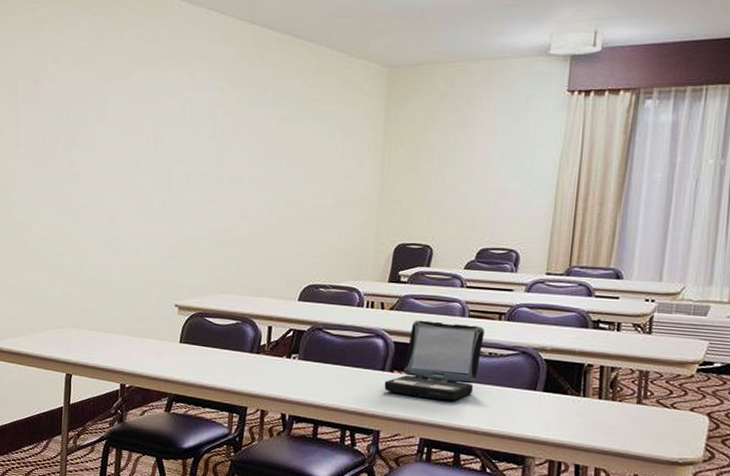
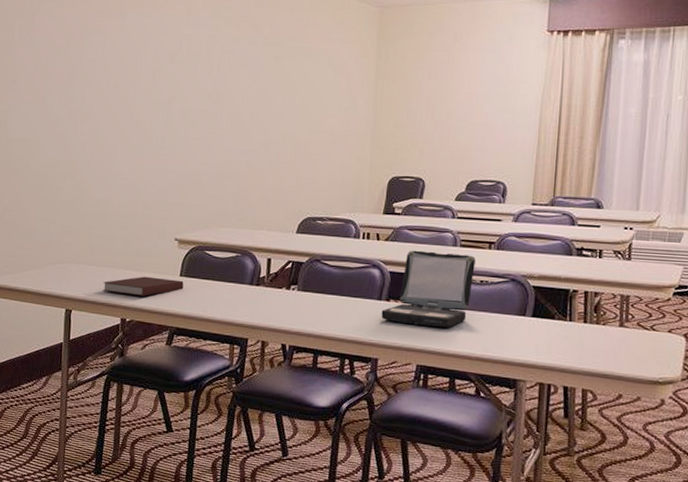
notebook: none [102,342,183,362] -> present [103,276,184,296]

